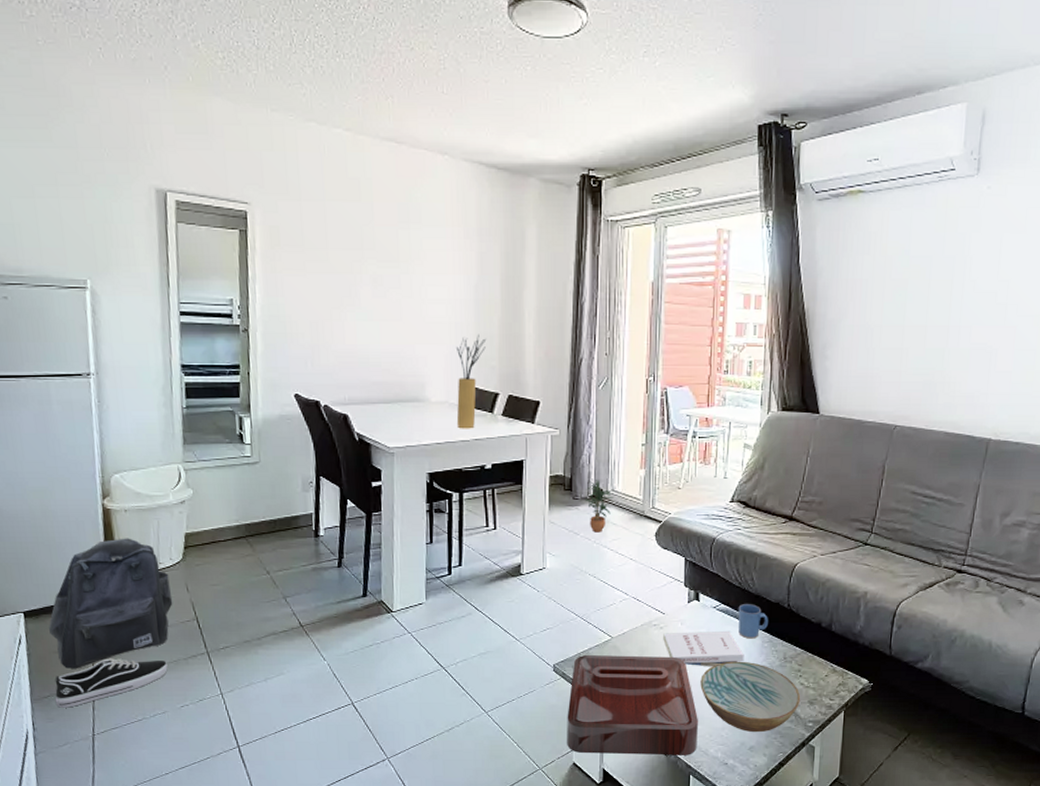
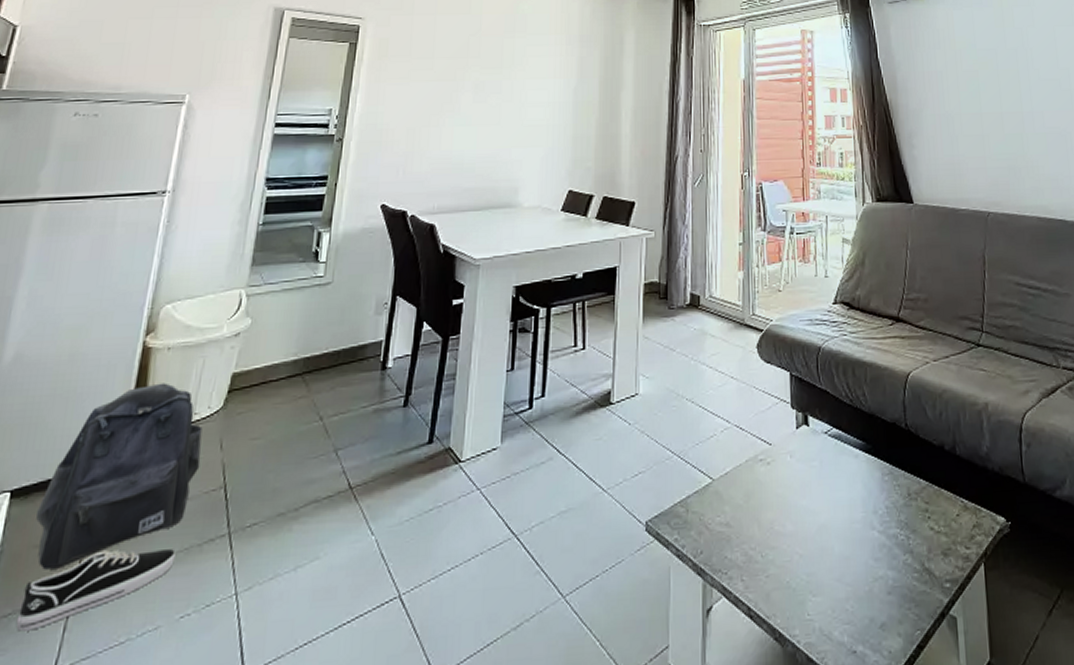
vase: present [456,334,487,429] -> none [548,135,583,235]
decorative tray: present [566,654,698,756] -> none [660,501,819,651]
potted plant: present [585,480,613,533] -> none [681,285,711,347]
books: present [663,632,744,667] -> none [771,463,864,513]
bowl: present [700,661,801,733] -> none [816,502,933,603]
mug: present [738,604,768,639] -> none [852,426,886,472]

